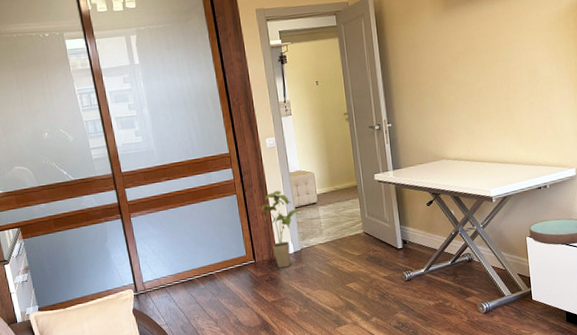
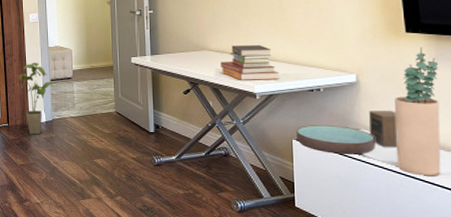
books: none [458,148,512,186] -> present [220,44,279,80]

